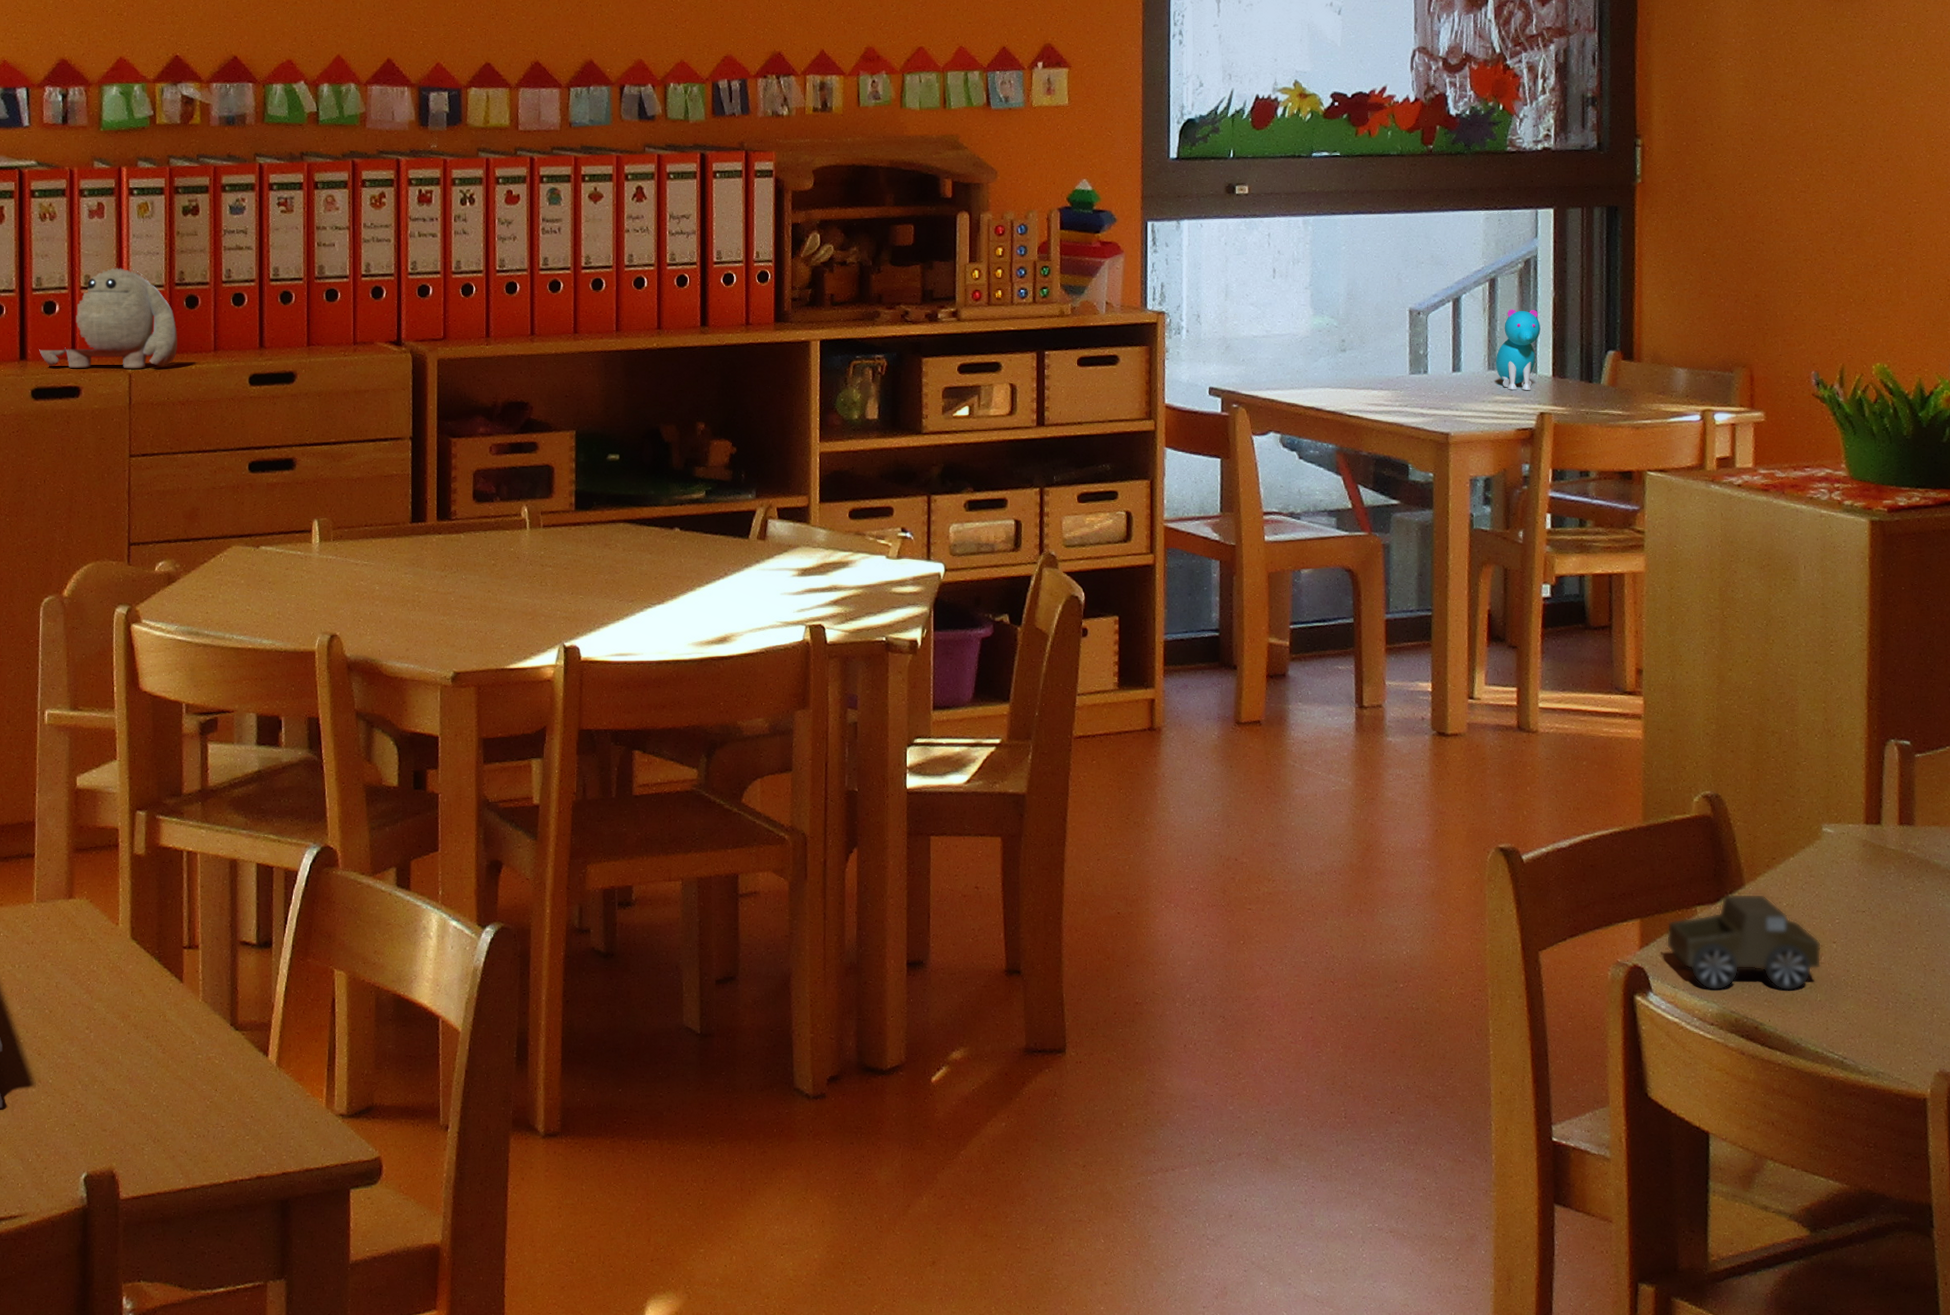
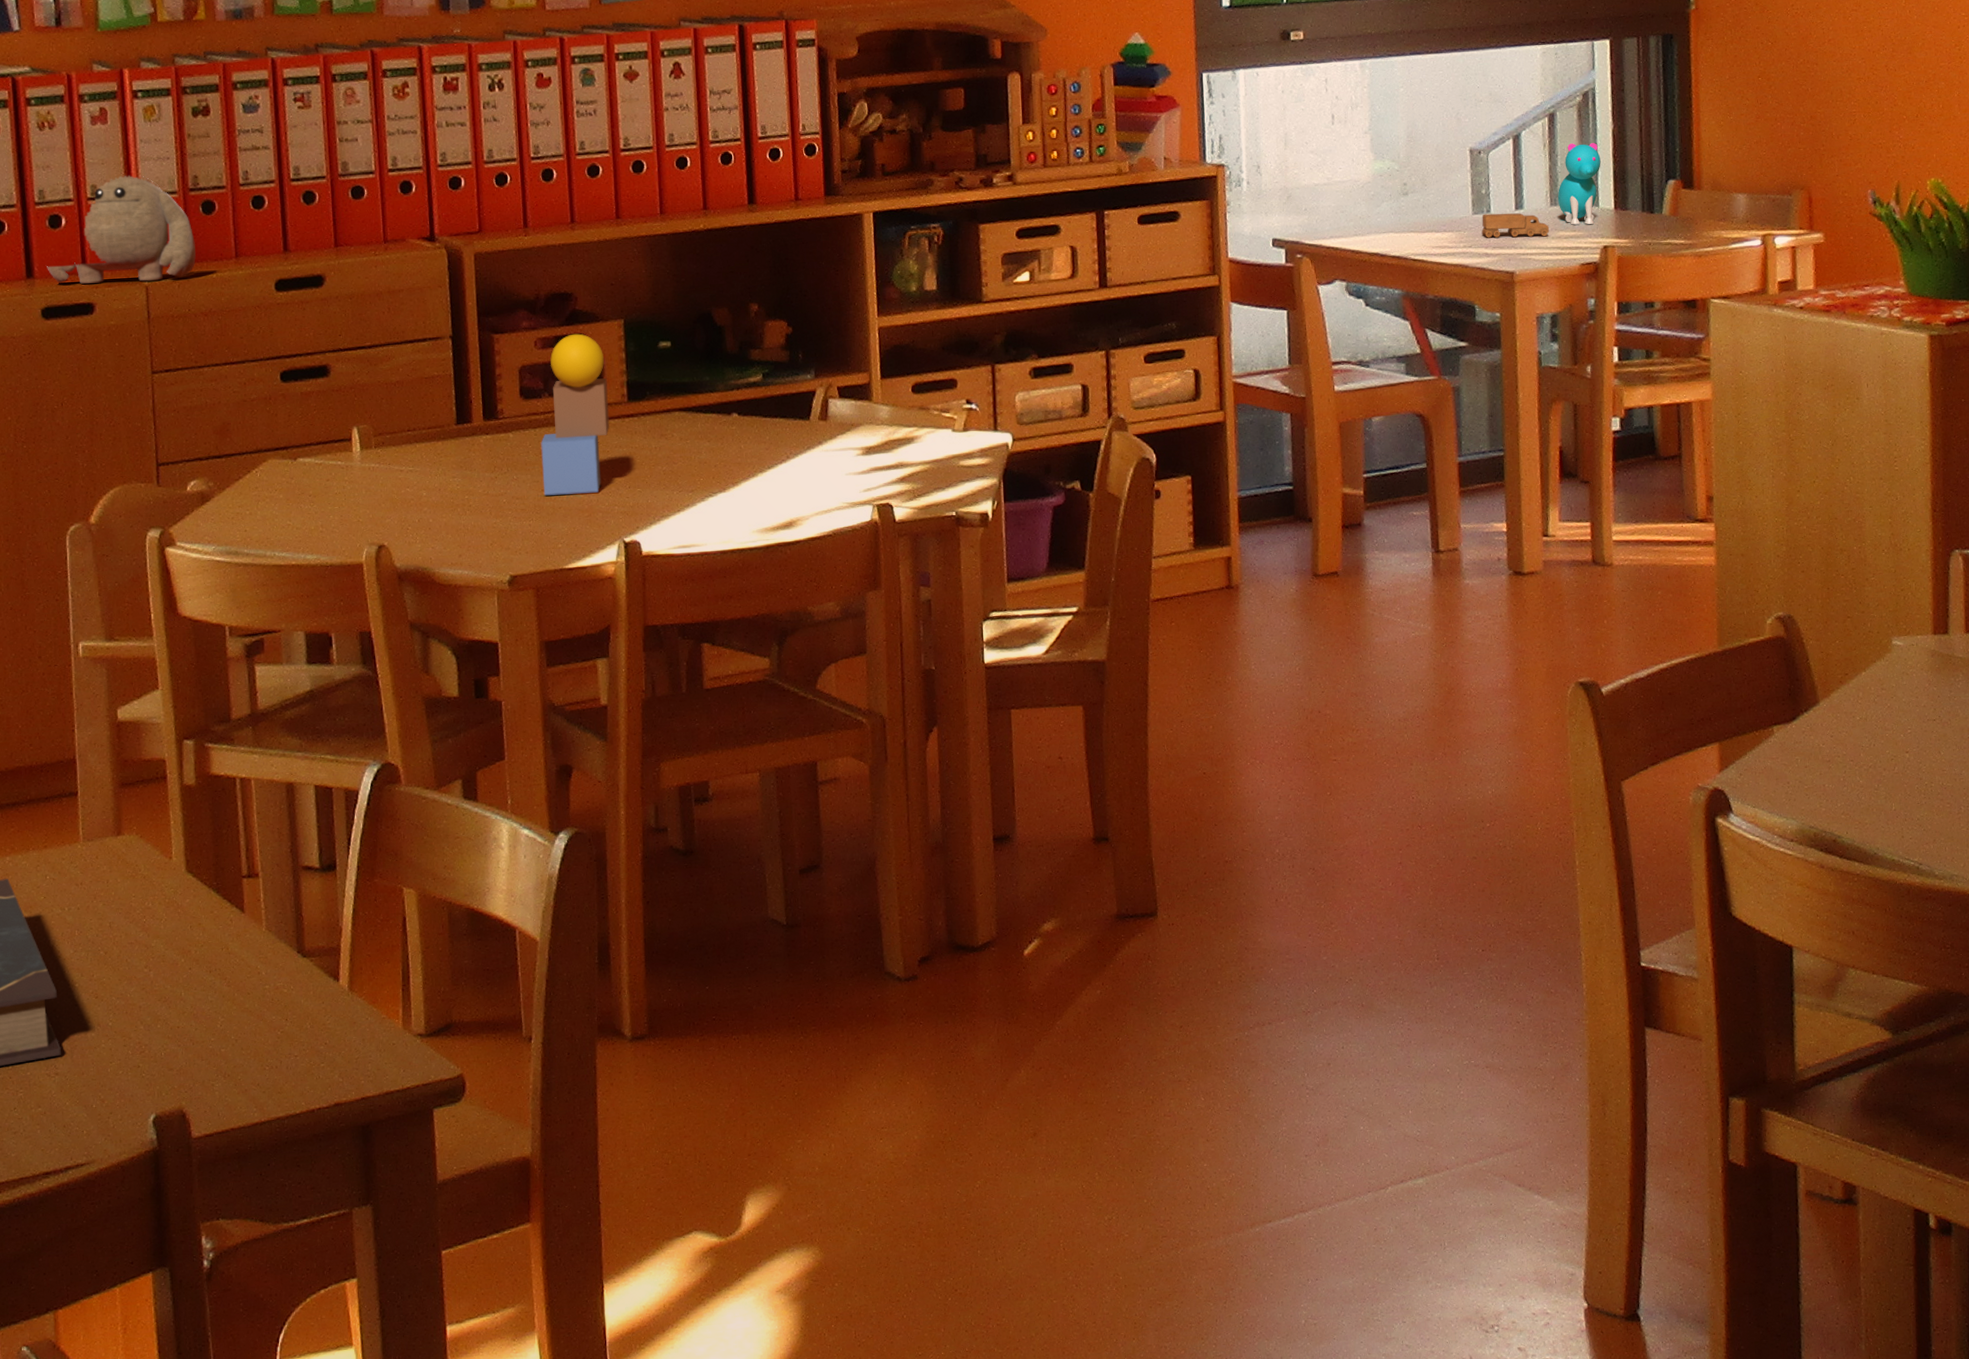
toy blocks: none [490,442,556,597] -> present [541,333,609,496]
toy truck: none [1418,374,1486,399] -> present [1481,213,1550,238]
toy car: present [1666,893,1822,991] -> none [1744,709,1895,808]

